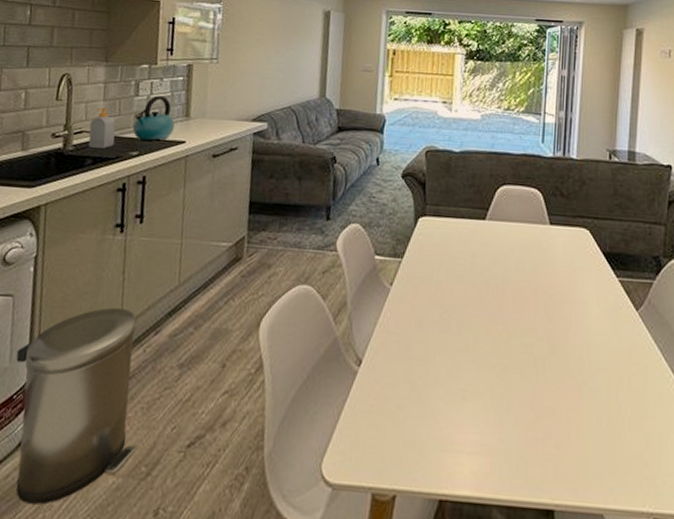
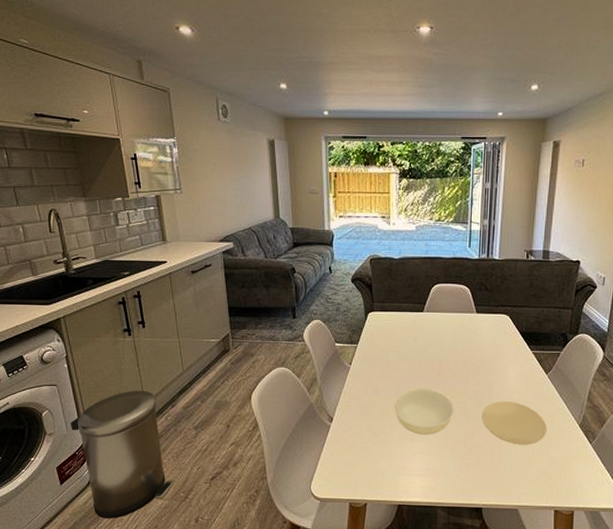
soap bottle: present [88,108,116,149] -> none [83,237,108,271]
kettle: present [132,95,175,141] -> none [119,224,156,262]
bowl: none [442,323,520,391] -> present [394,388,454,435]
plate: none [555,346,640,413] -> present [481,401,547,445]

